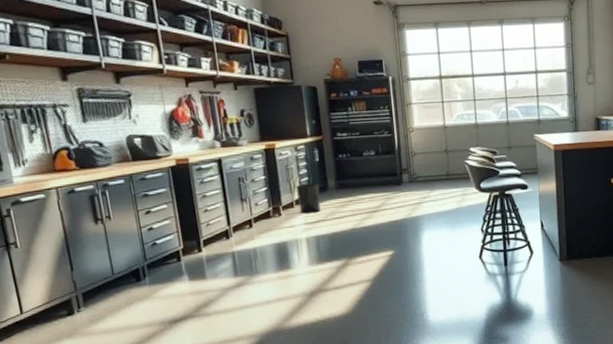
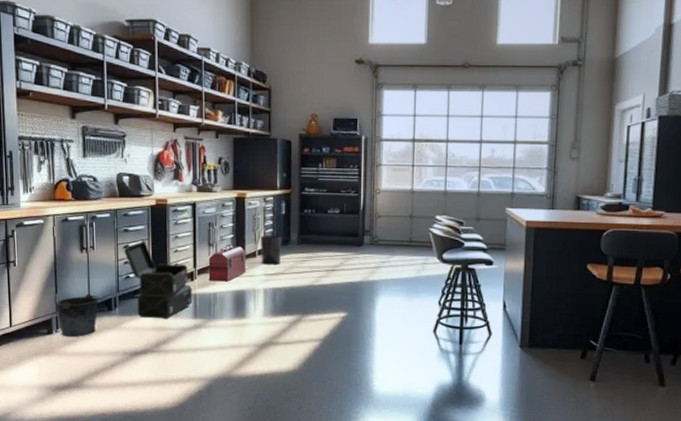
bucket: none [73,266,126,316] -> present [55,293,101,338]
tool box: none [146,204,232,283] -> present [124,240,193,318]
toolbox: none [242,197,285,237] -> present [208,243,246,282]

